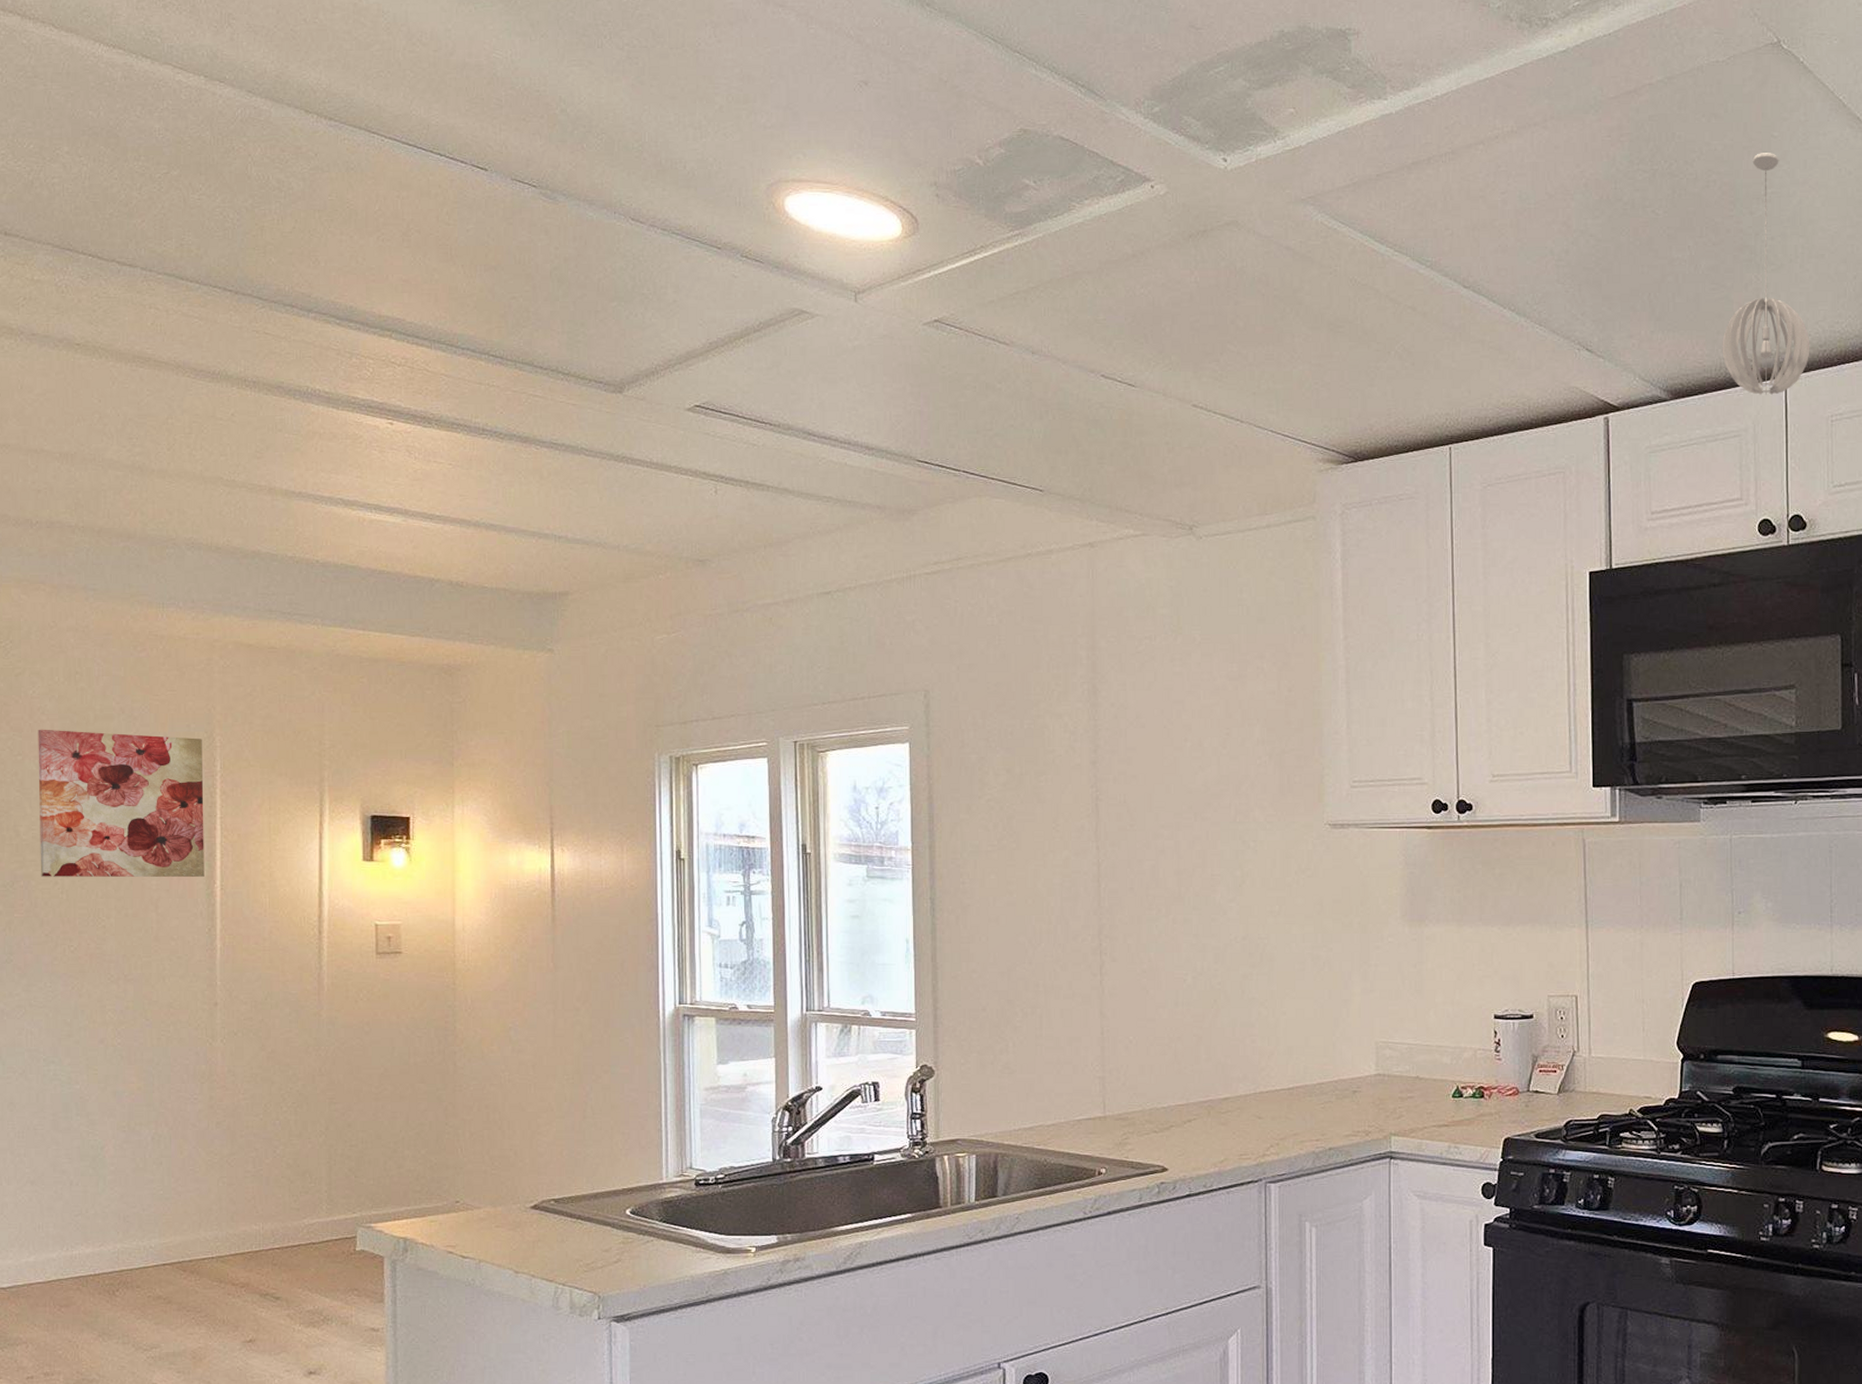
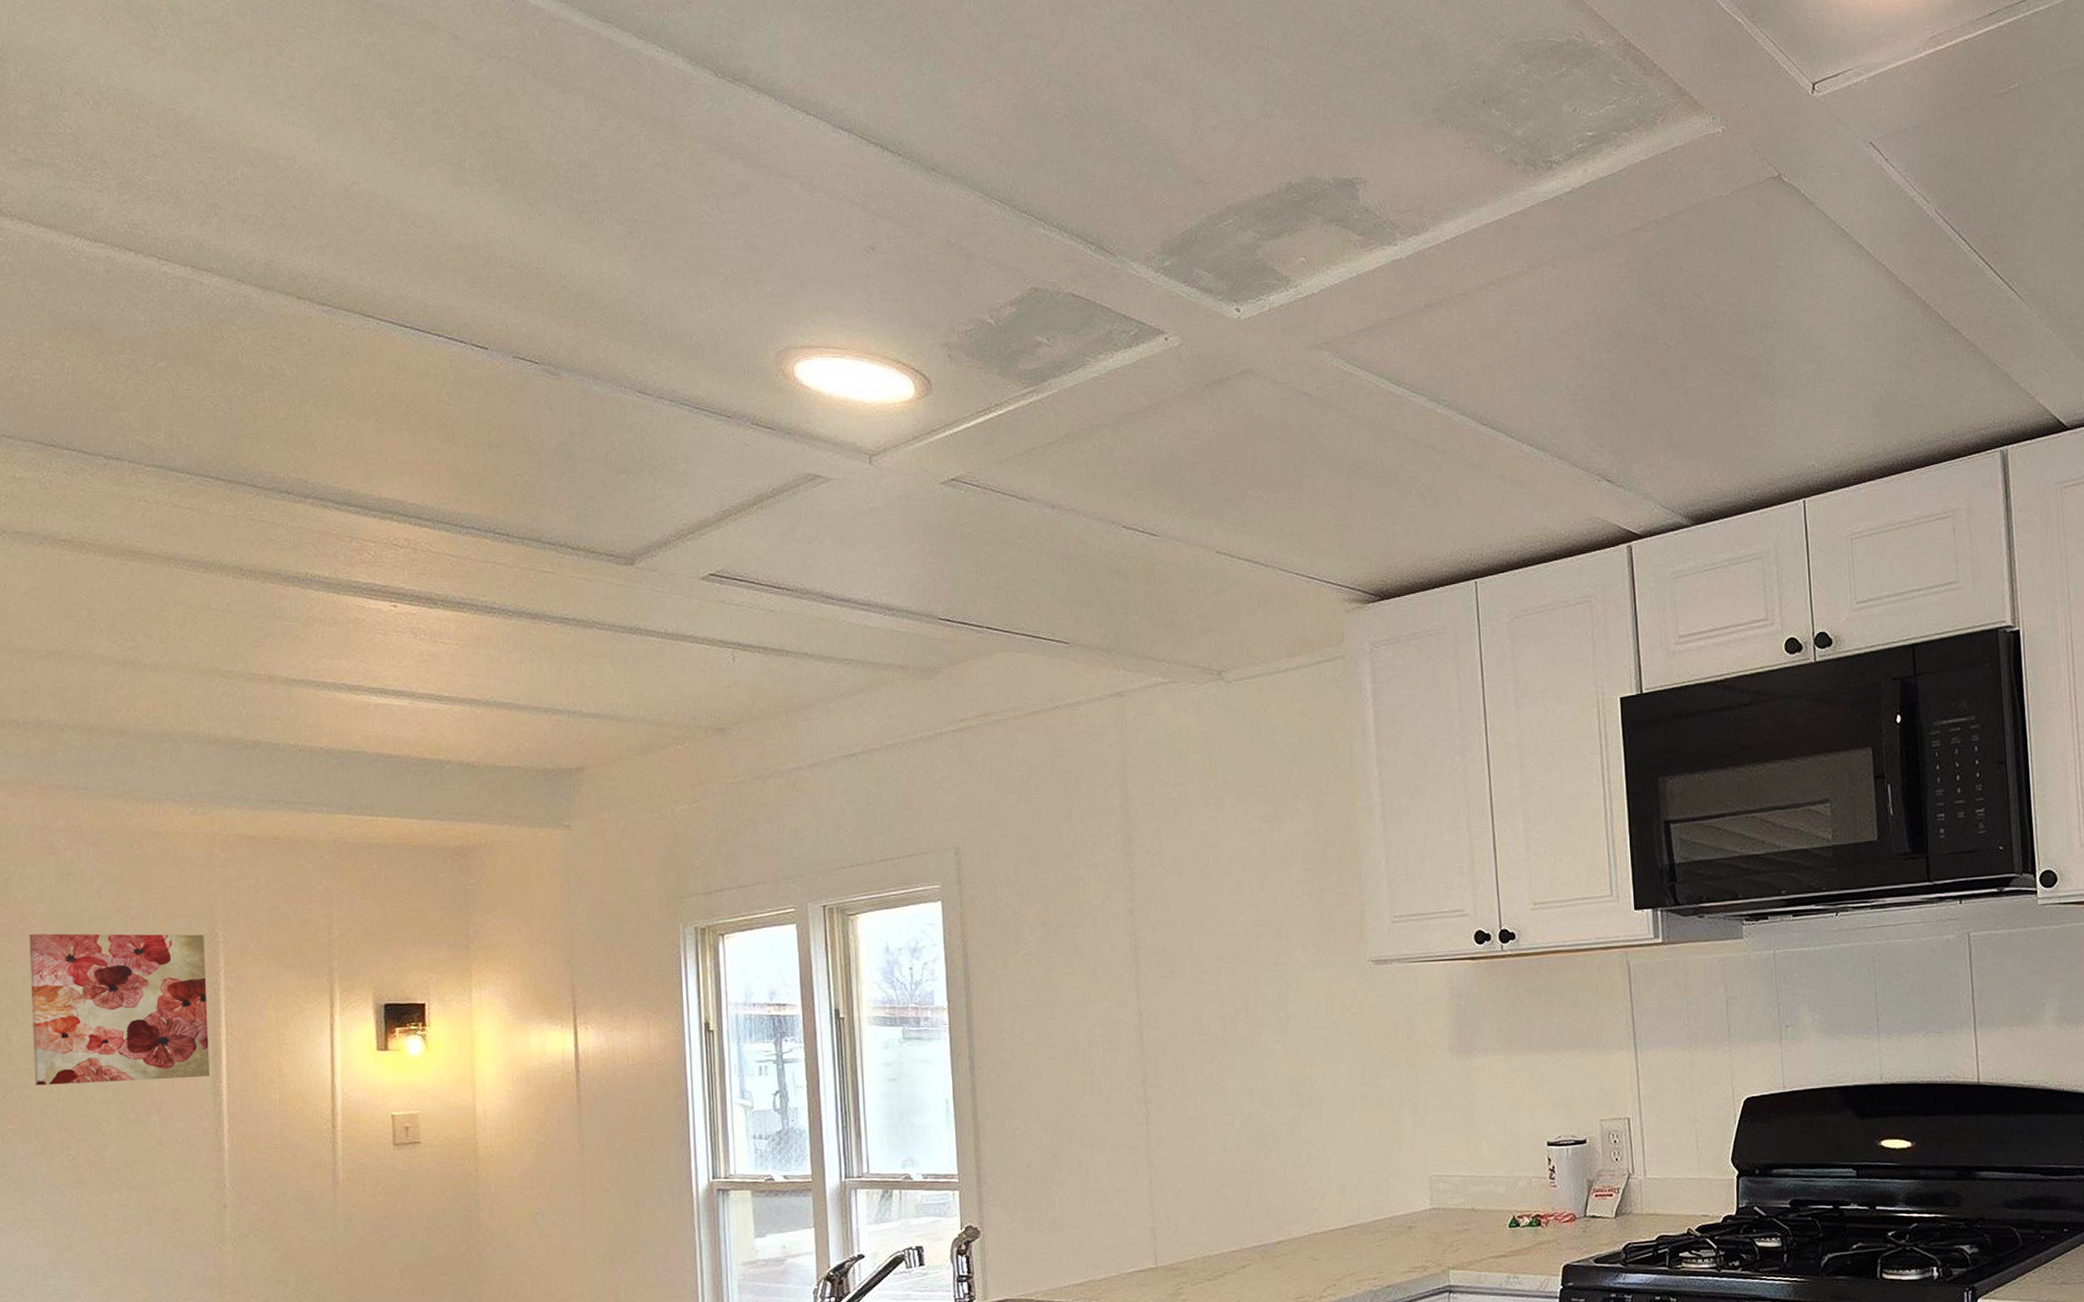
pendant light: present [1722,153,1810,395] -> none [1739,282,1827,517]

